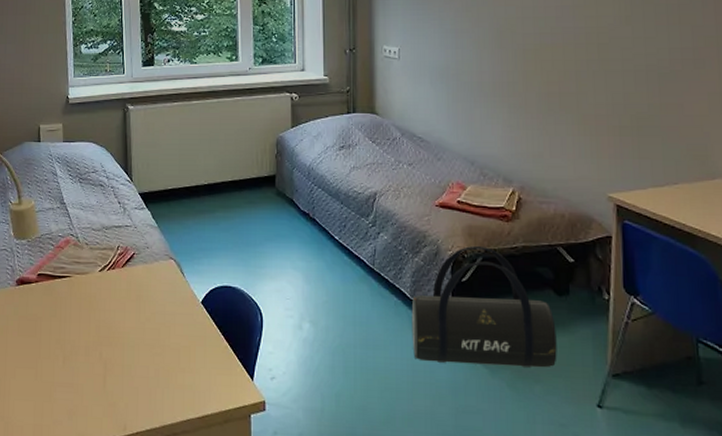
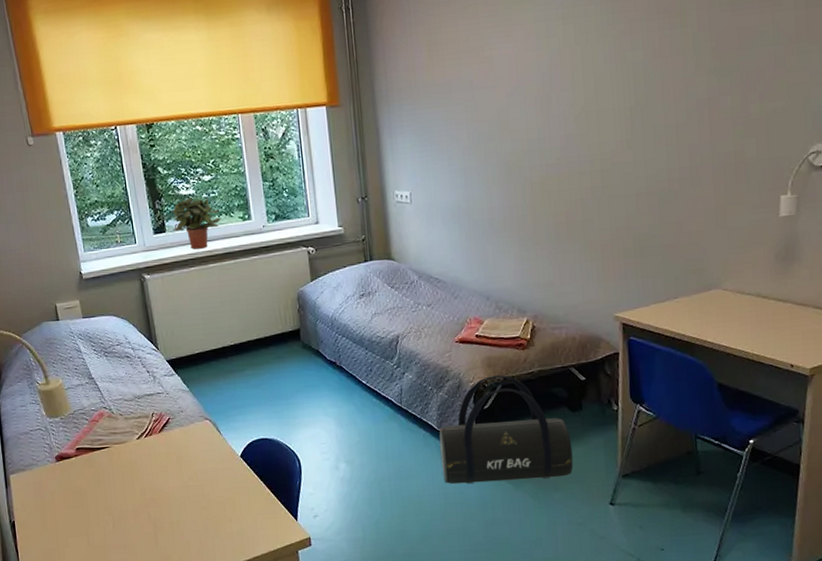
potted plant: none [161,35,209,86] -> present [171,197,221,251]

